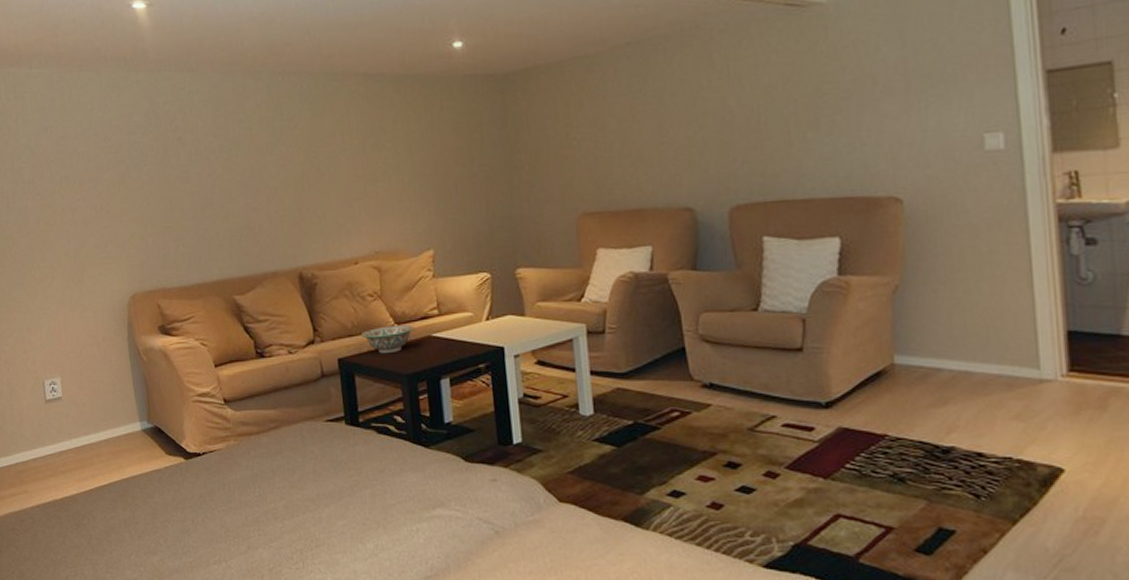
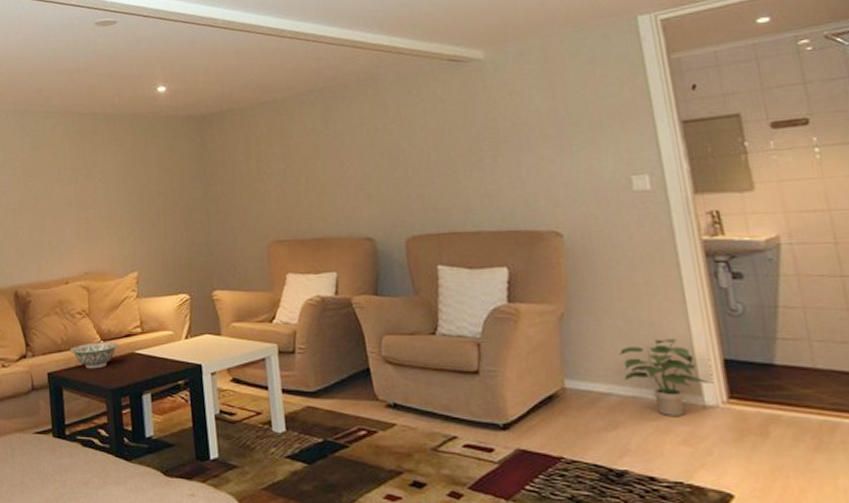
potted plant: none [955,310,1048,392] -> present [619,339,708,417]

